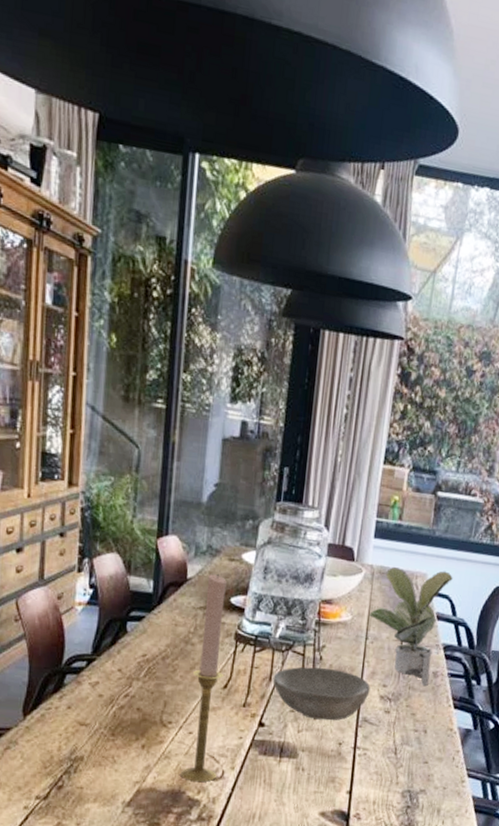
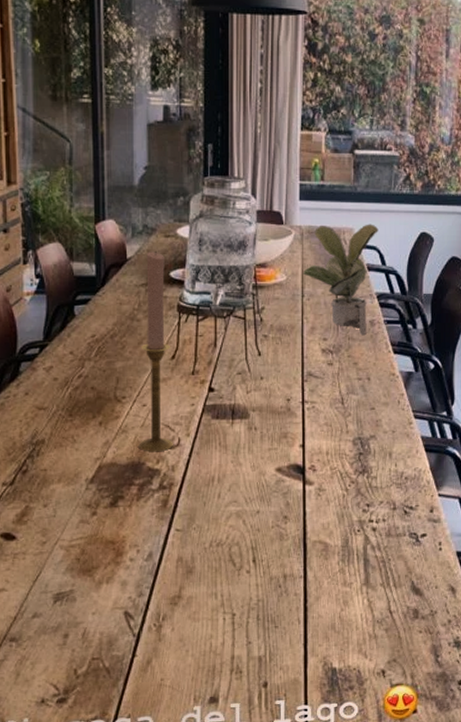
bowl: present [272,666,371,721] -> none [218,328,312,379]

